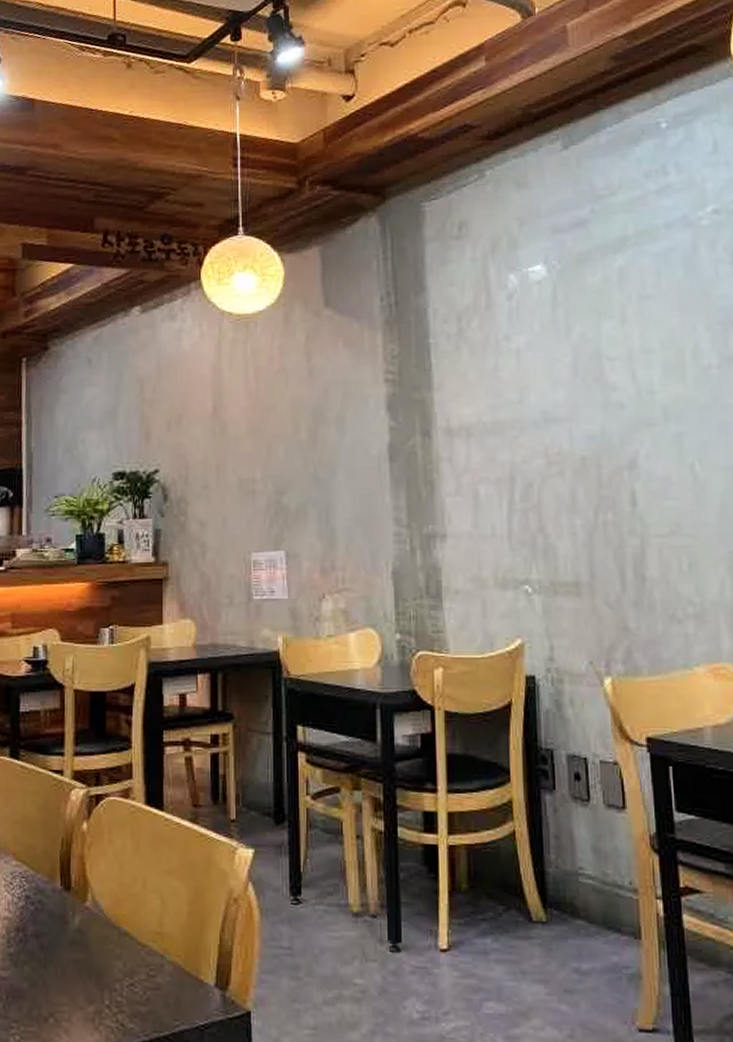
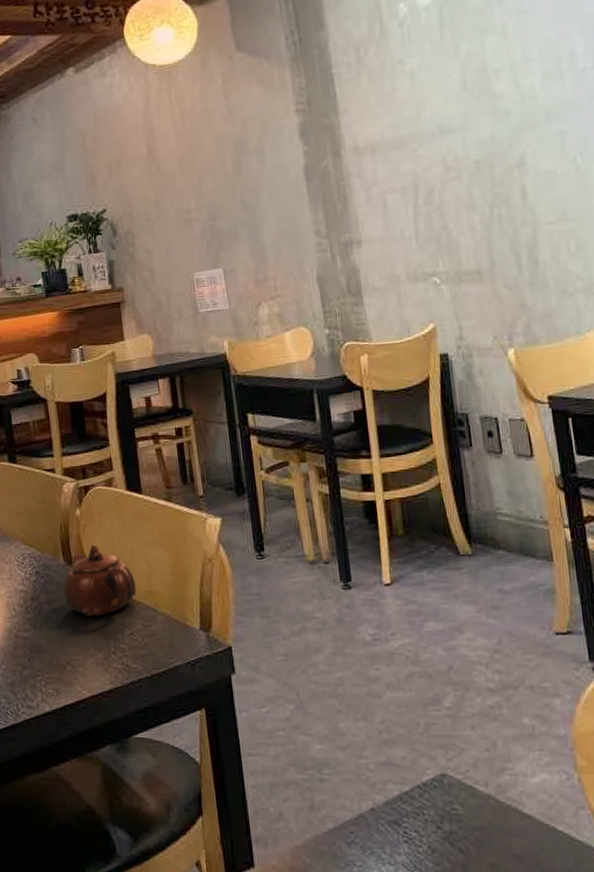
teapot: none [55,868,144,958] -> present [63,544,137,617]

